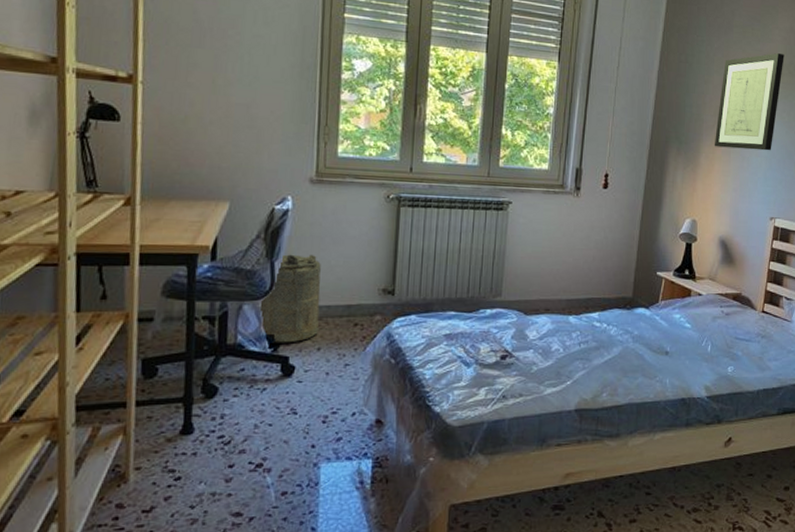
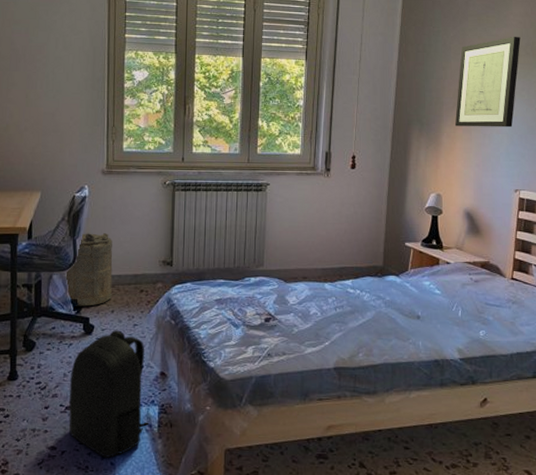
backpack: none [259,371,360,522] -> present [69,330,149,458]

